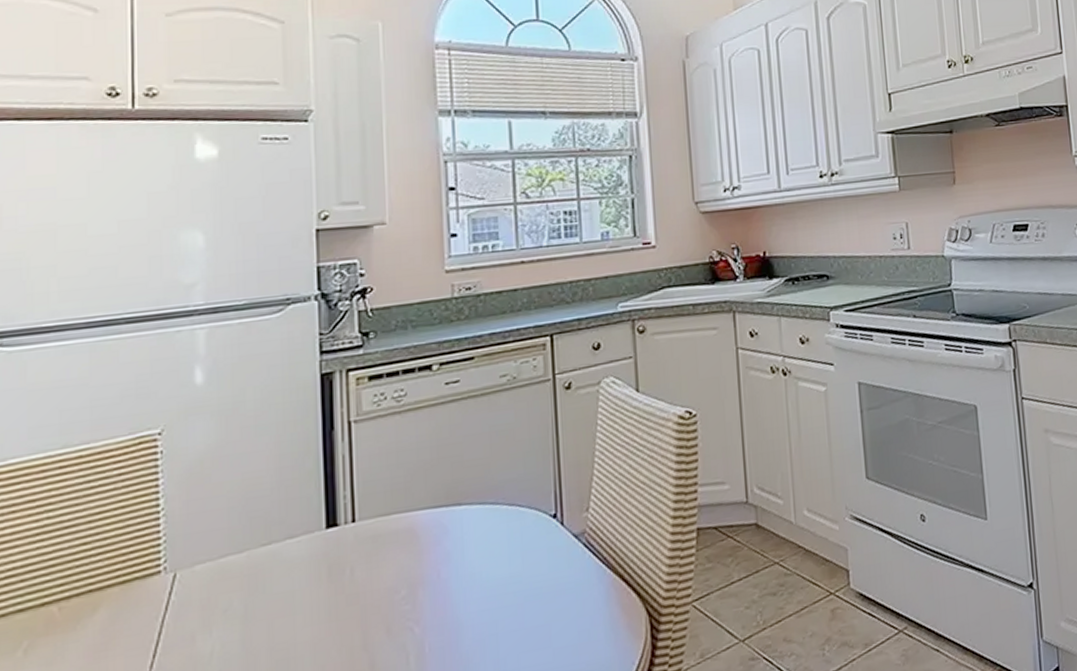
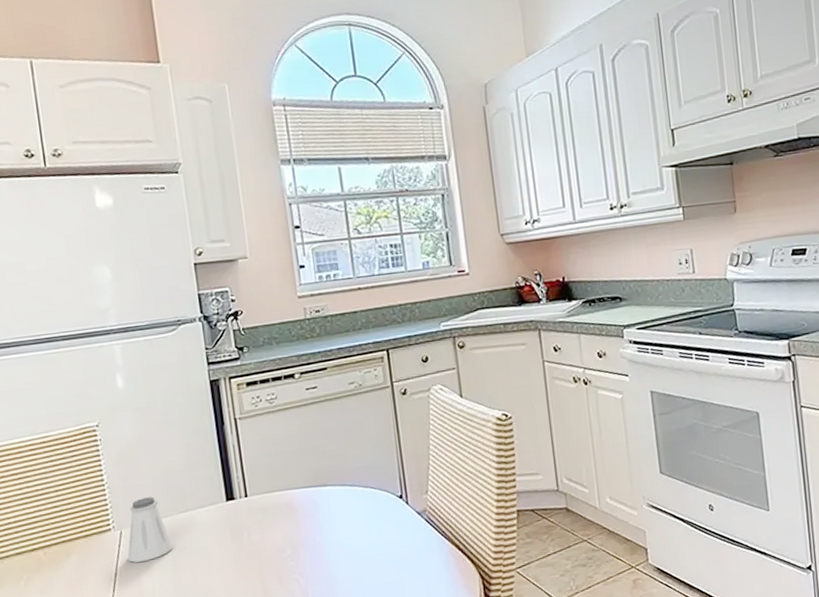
saltshaker: none [179,526,246,616] -> present [127,497,173,563]

